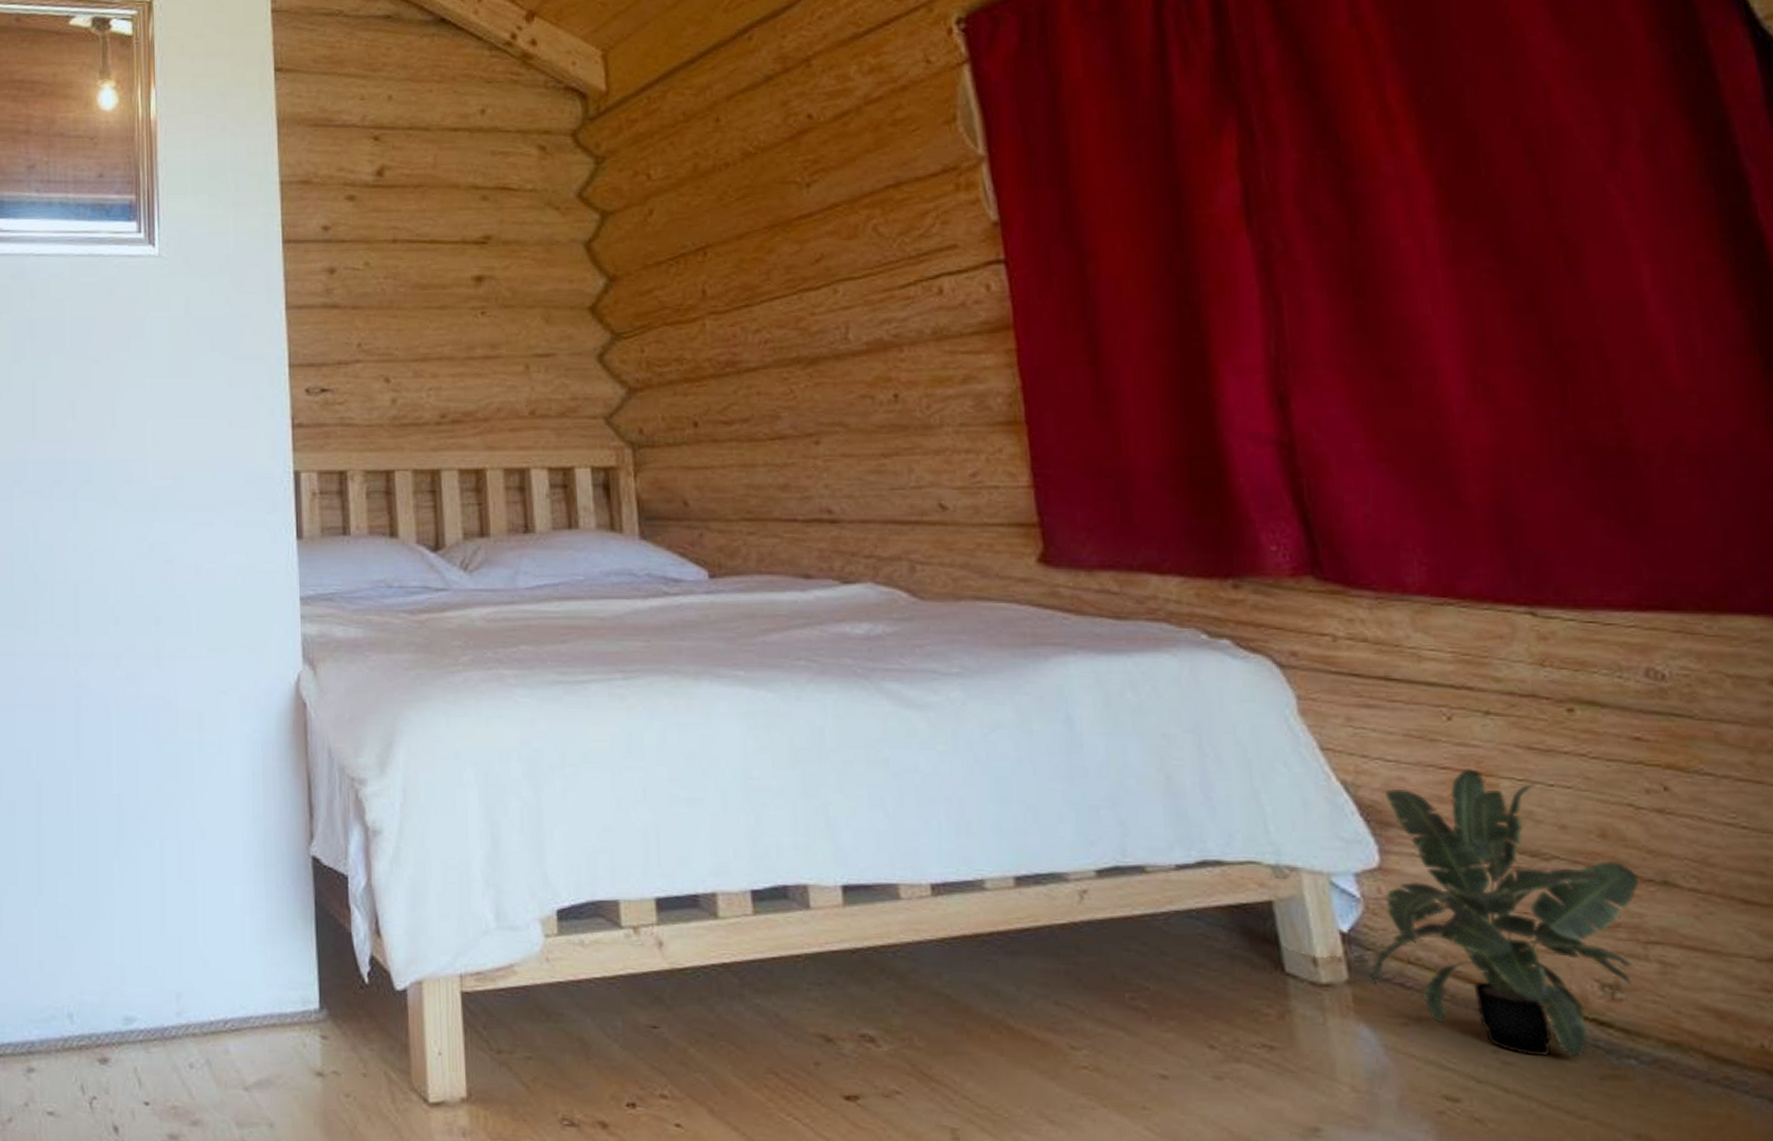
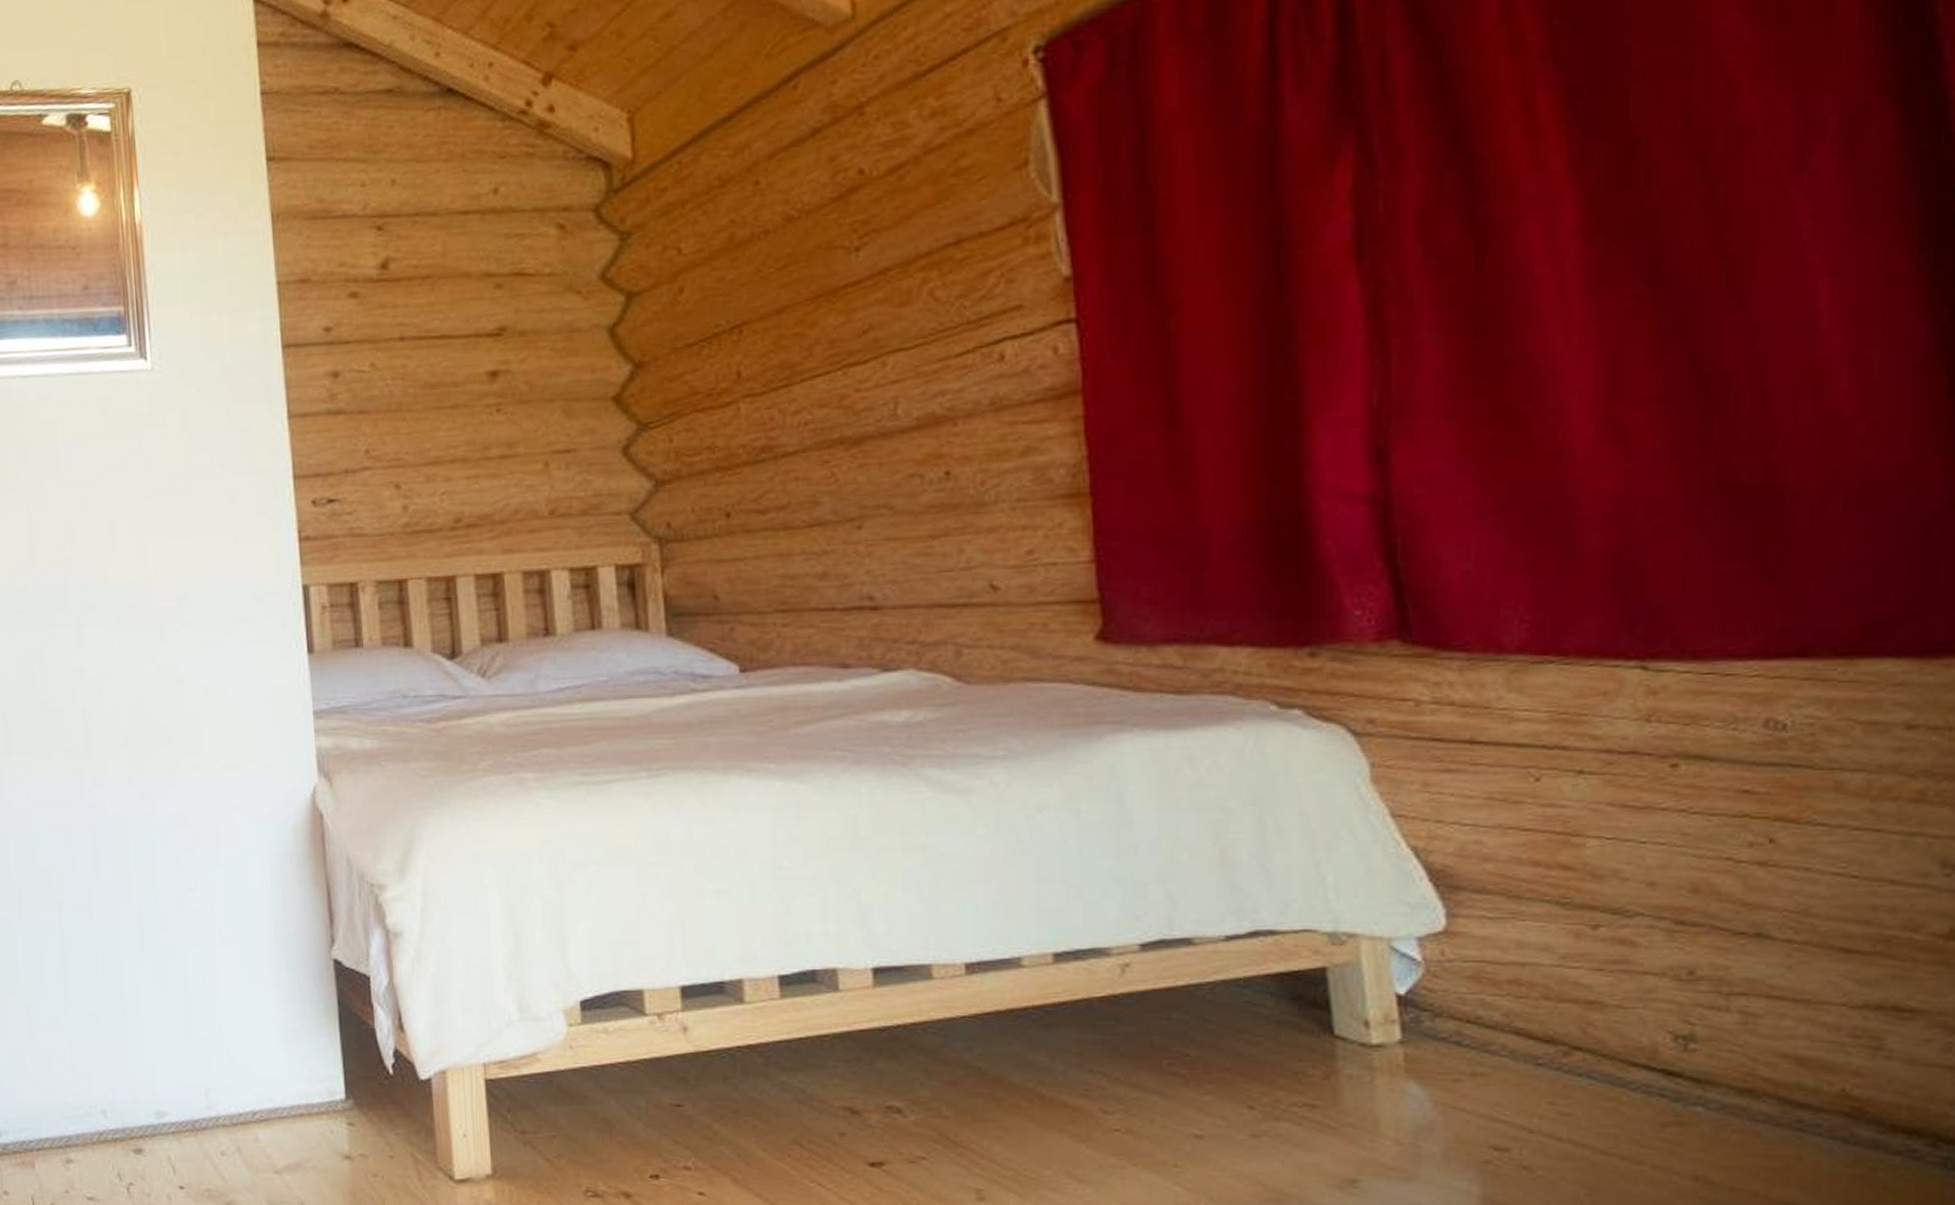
potted plant: present [1369,769,1640,1057] -> none [1424,829,1730,1106]

